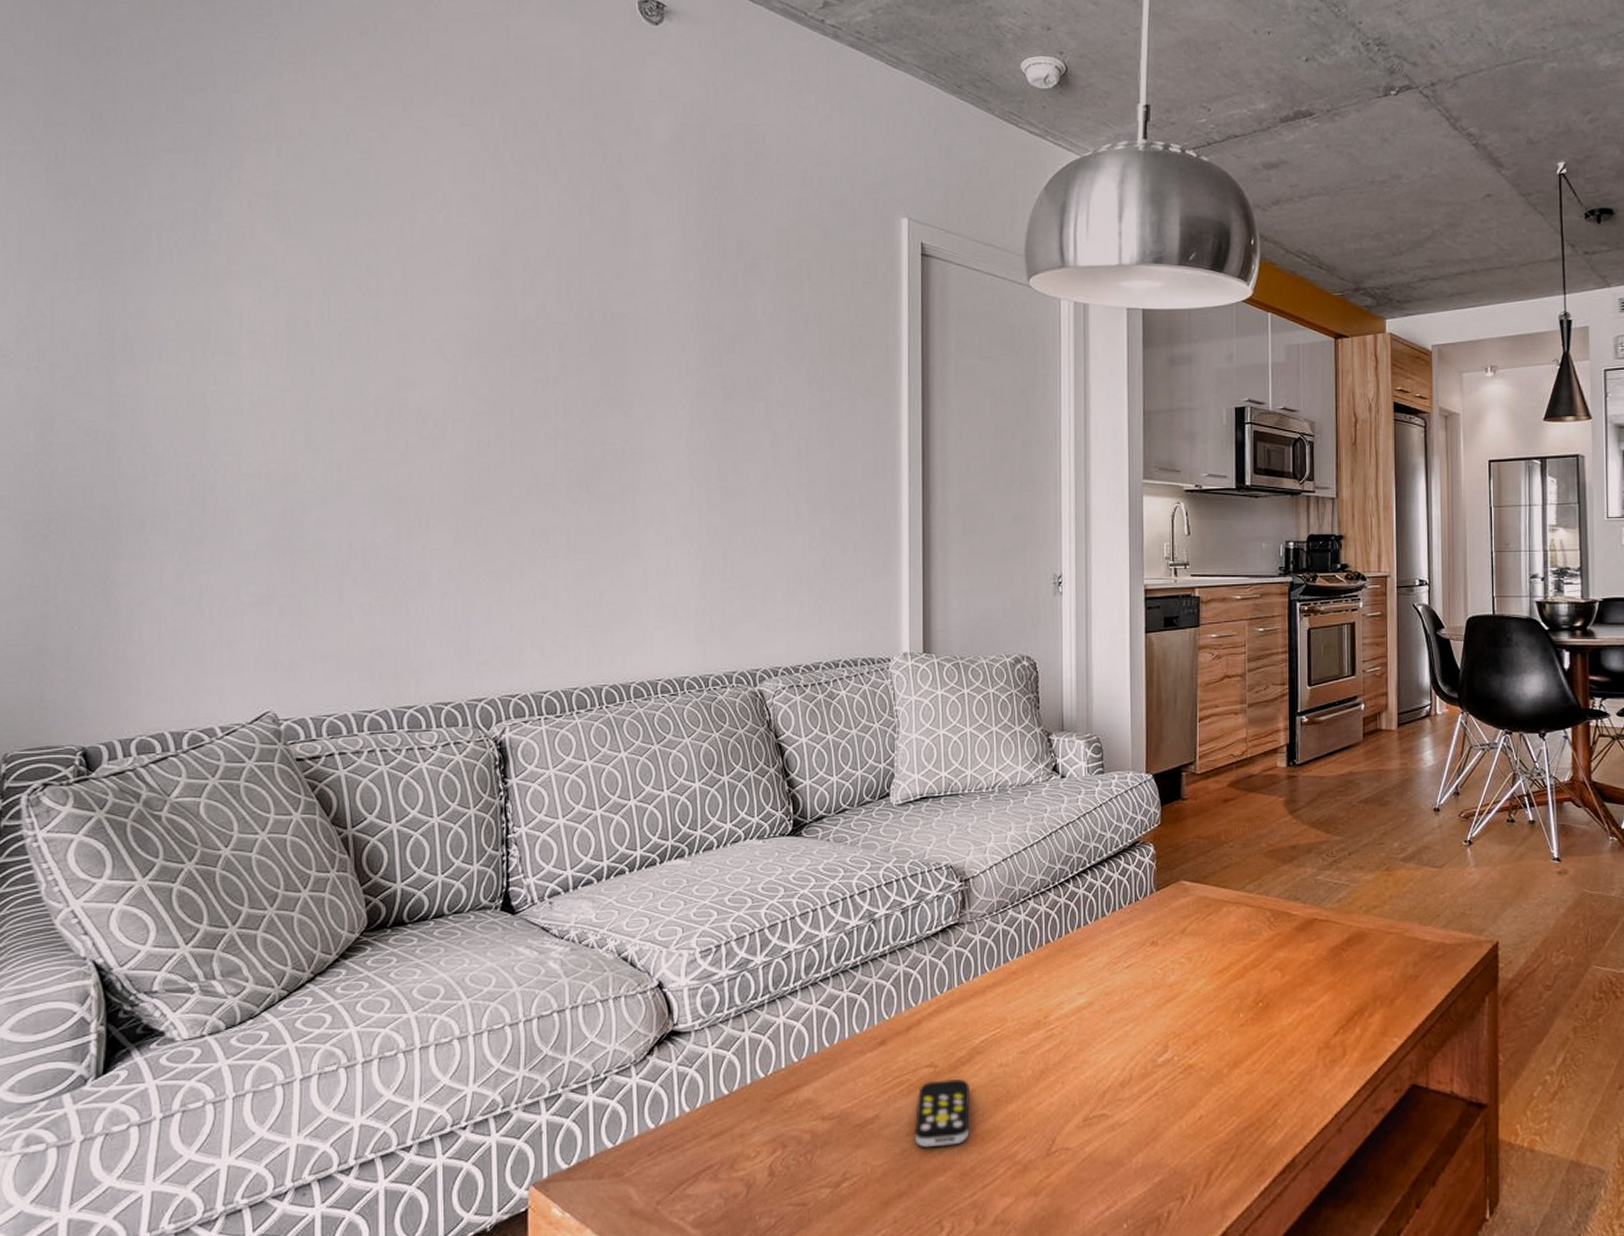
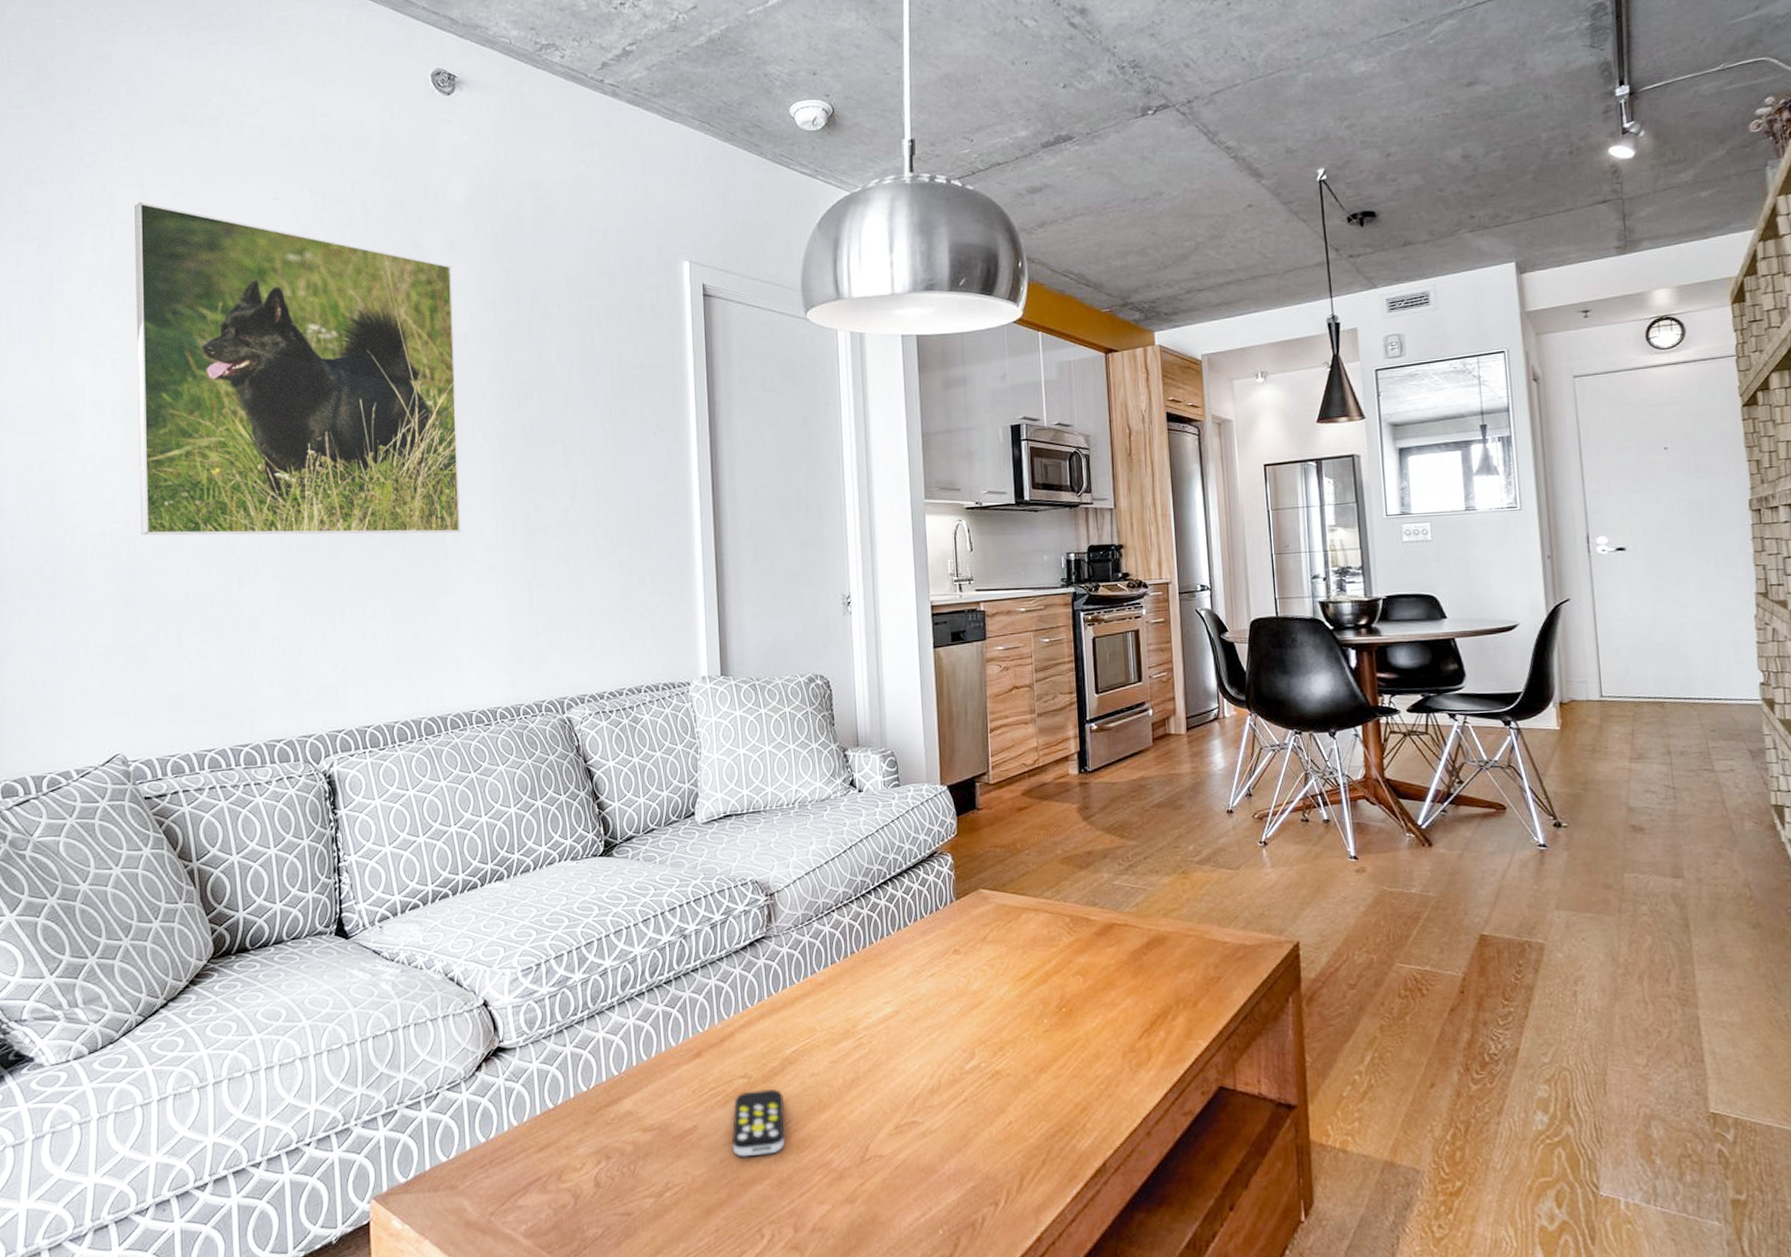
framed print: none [301,118,653,492] -> present [135,202,460,536]

